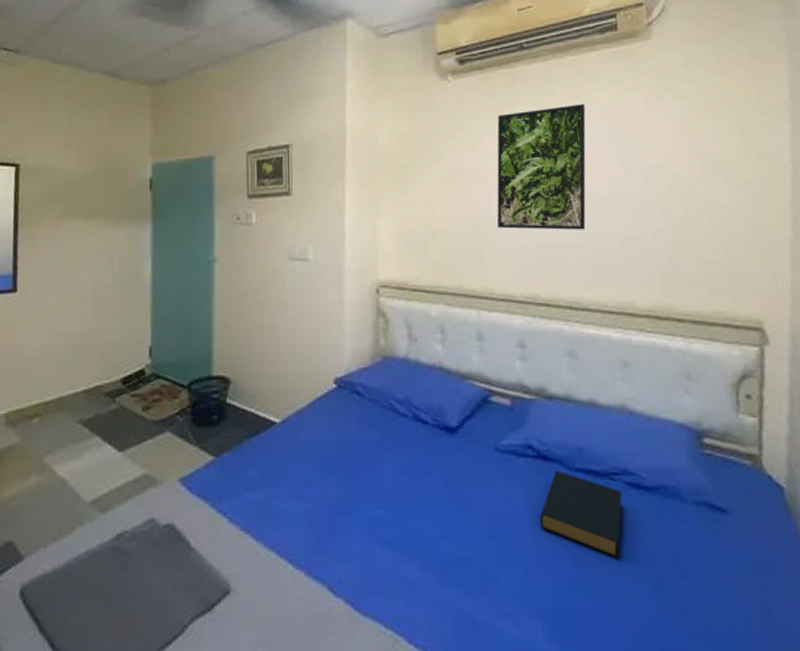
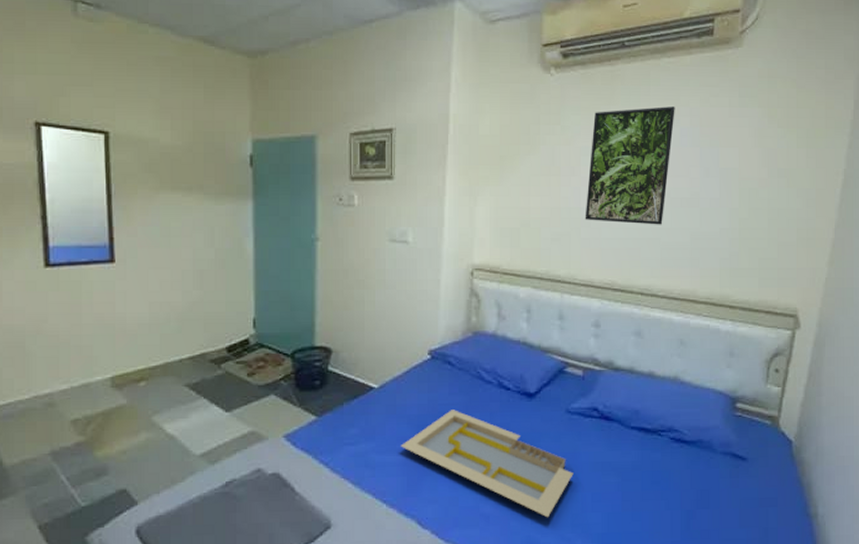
serving tray: none [306,448,511,586] -> present [400,410,574,518]
hardback book: present [539,470,623,558] -> none [597,428,667,496]

